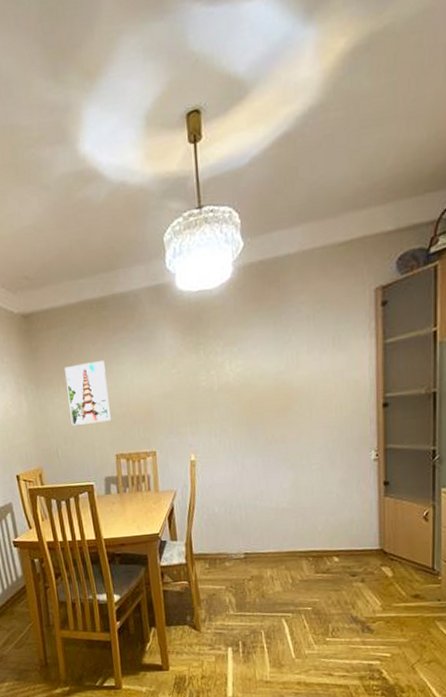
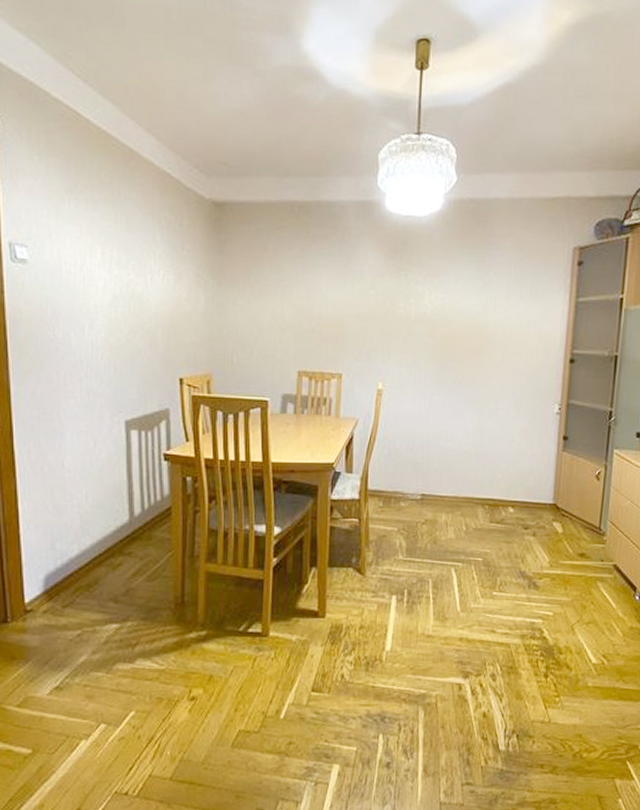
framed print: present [65,361,111,426] -> none [253,267,299,334]

